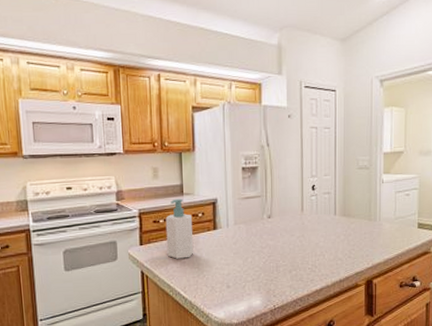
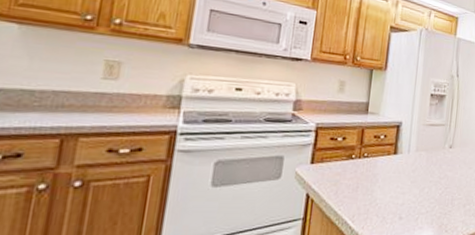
soap bottle: present [165,198,194,259] -> none [339,116,374,183]

